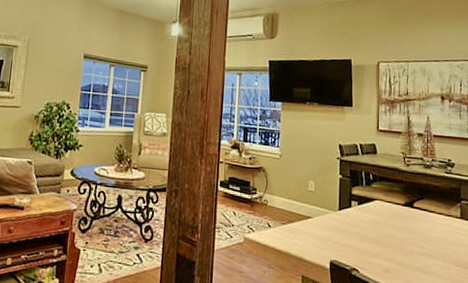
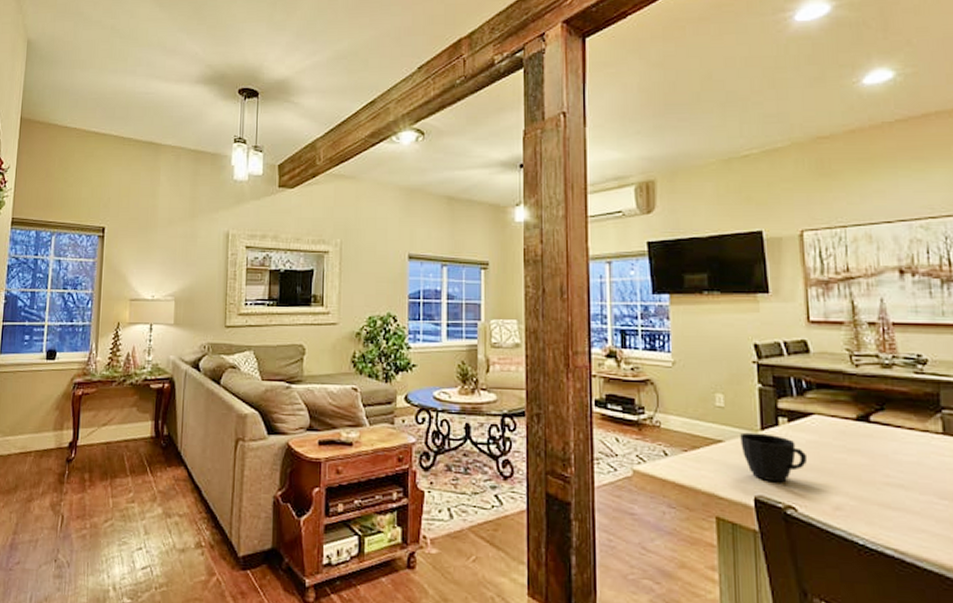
cup: none [324,211,370,251] -> present [740,432,808,483]

